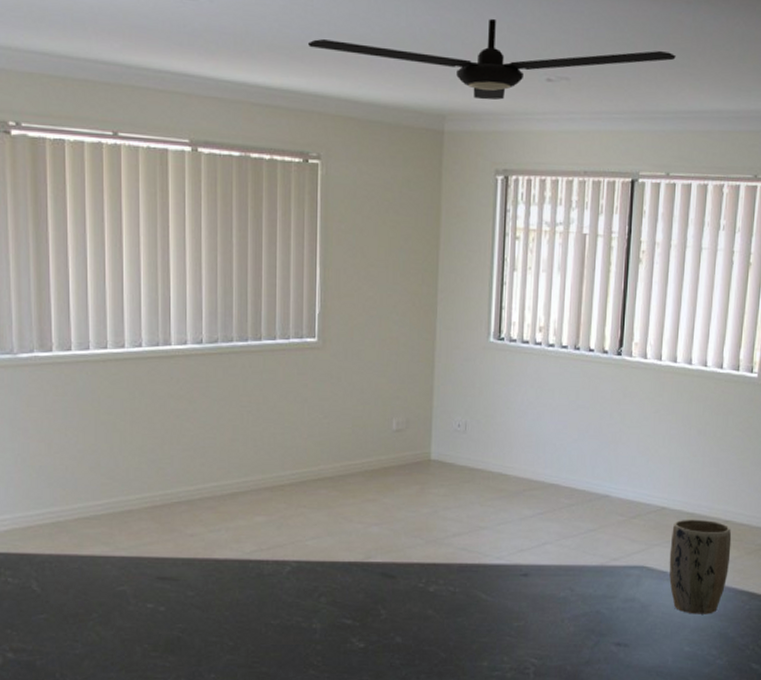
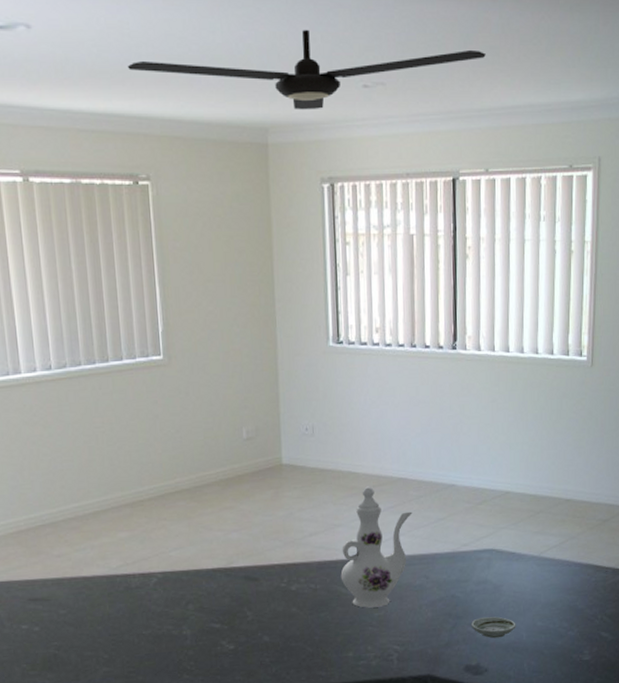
ewer: none [481,490,562,617] -> present [340,486,413,608]
saucer: none [614,637,662,660] -> present [471,616,516,639]
plant pot: present [669,519,732,614] -> none [516,500,574,591]

